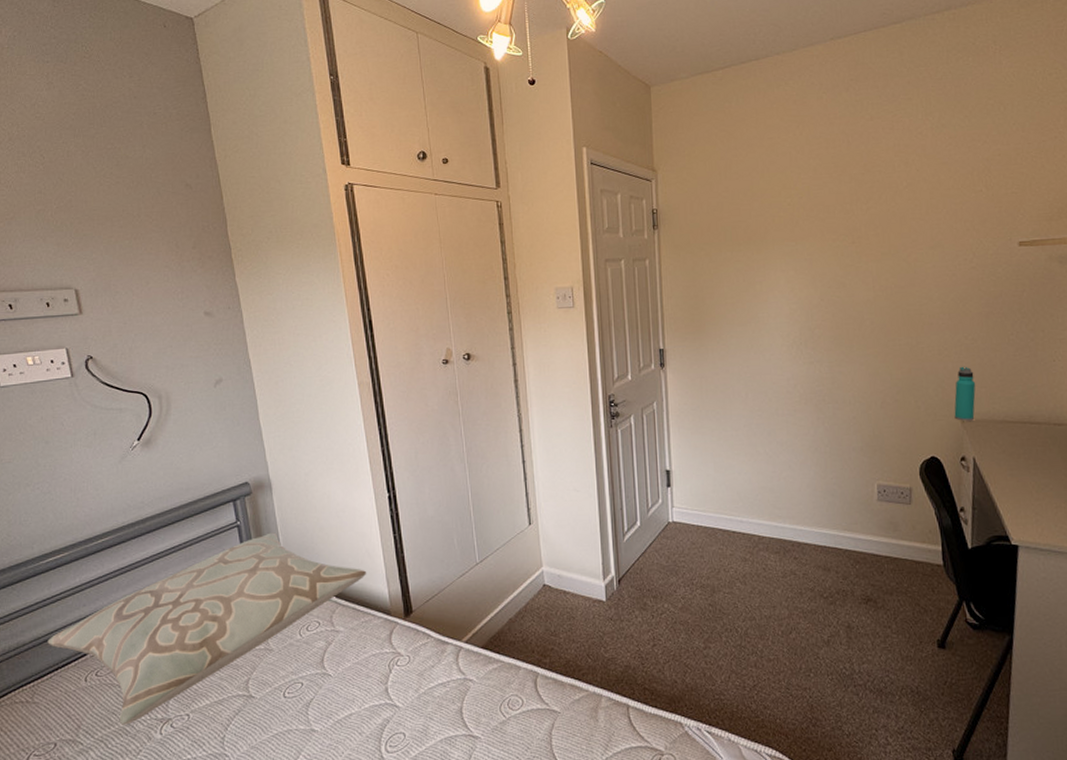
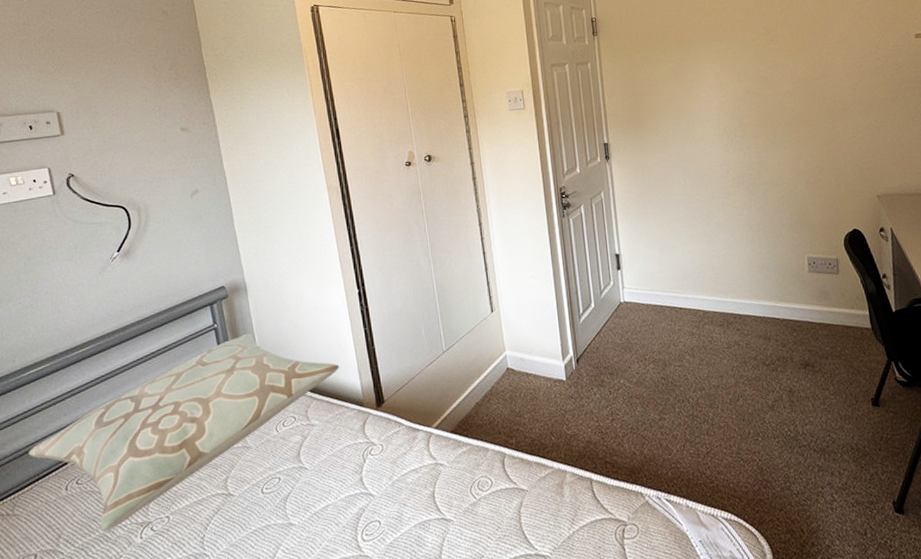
water bottle: present [954,366,976,421] -> none [869,146,889,196]

